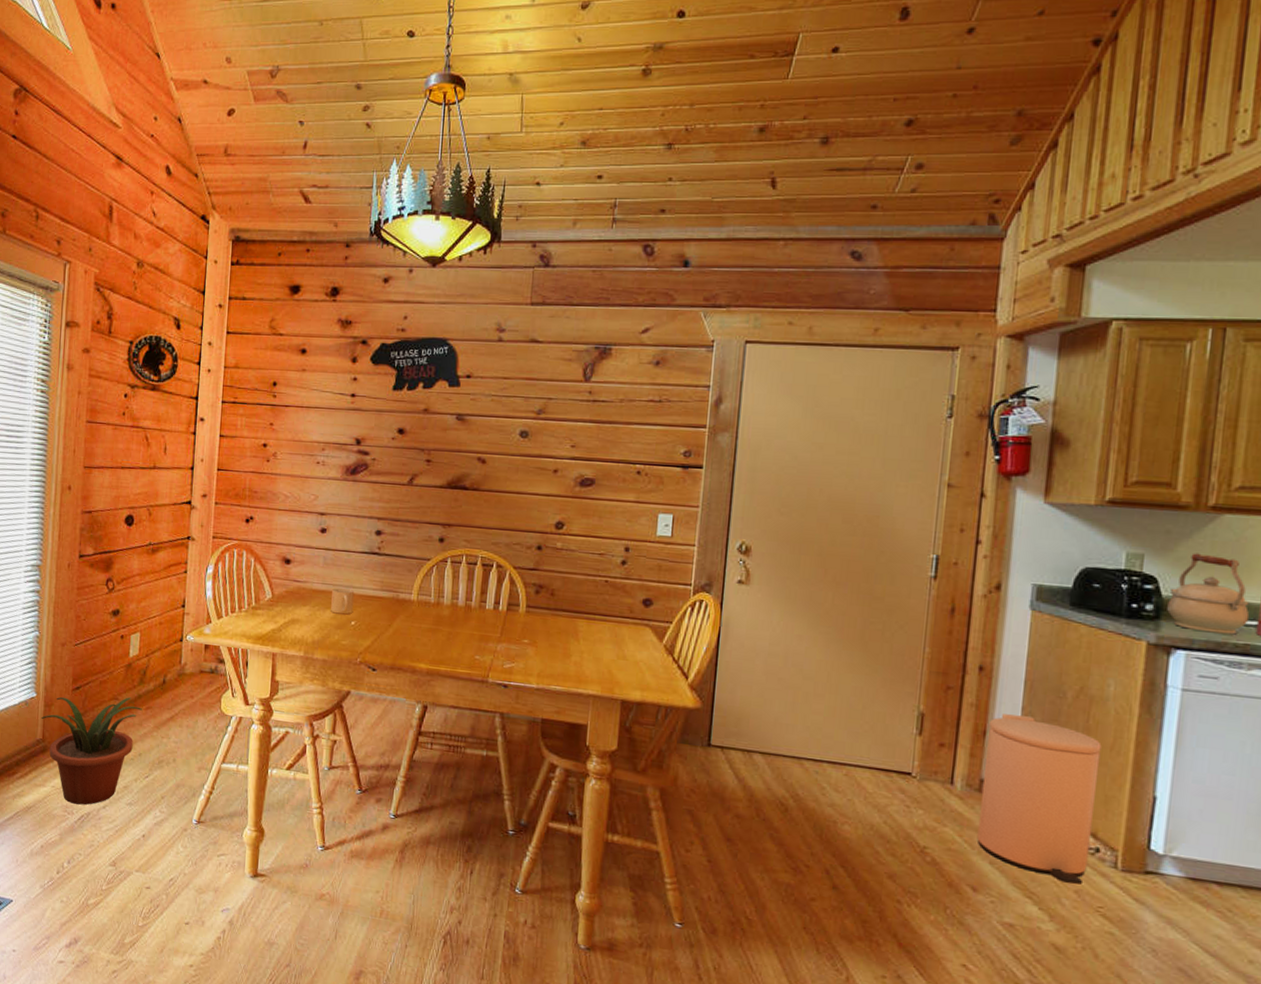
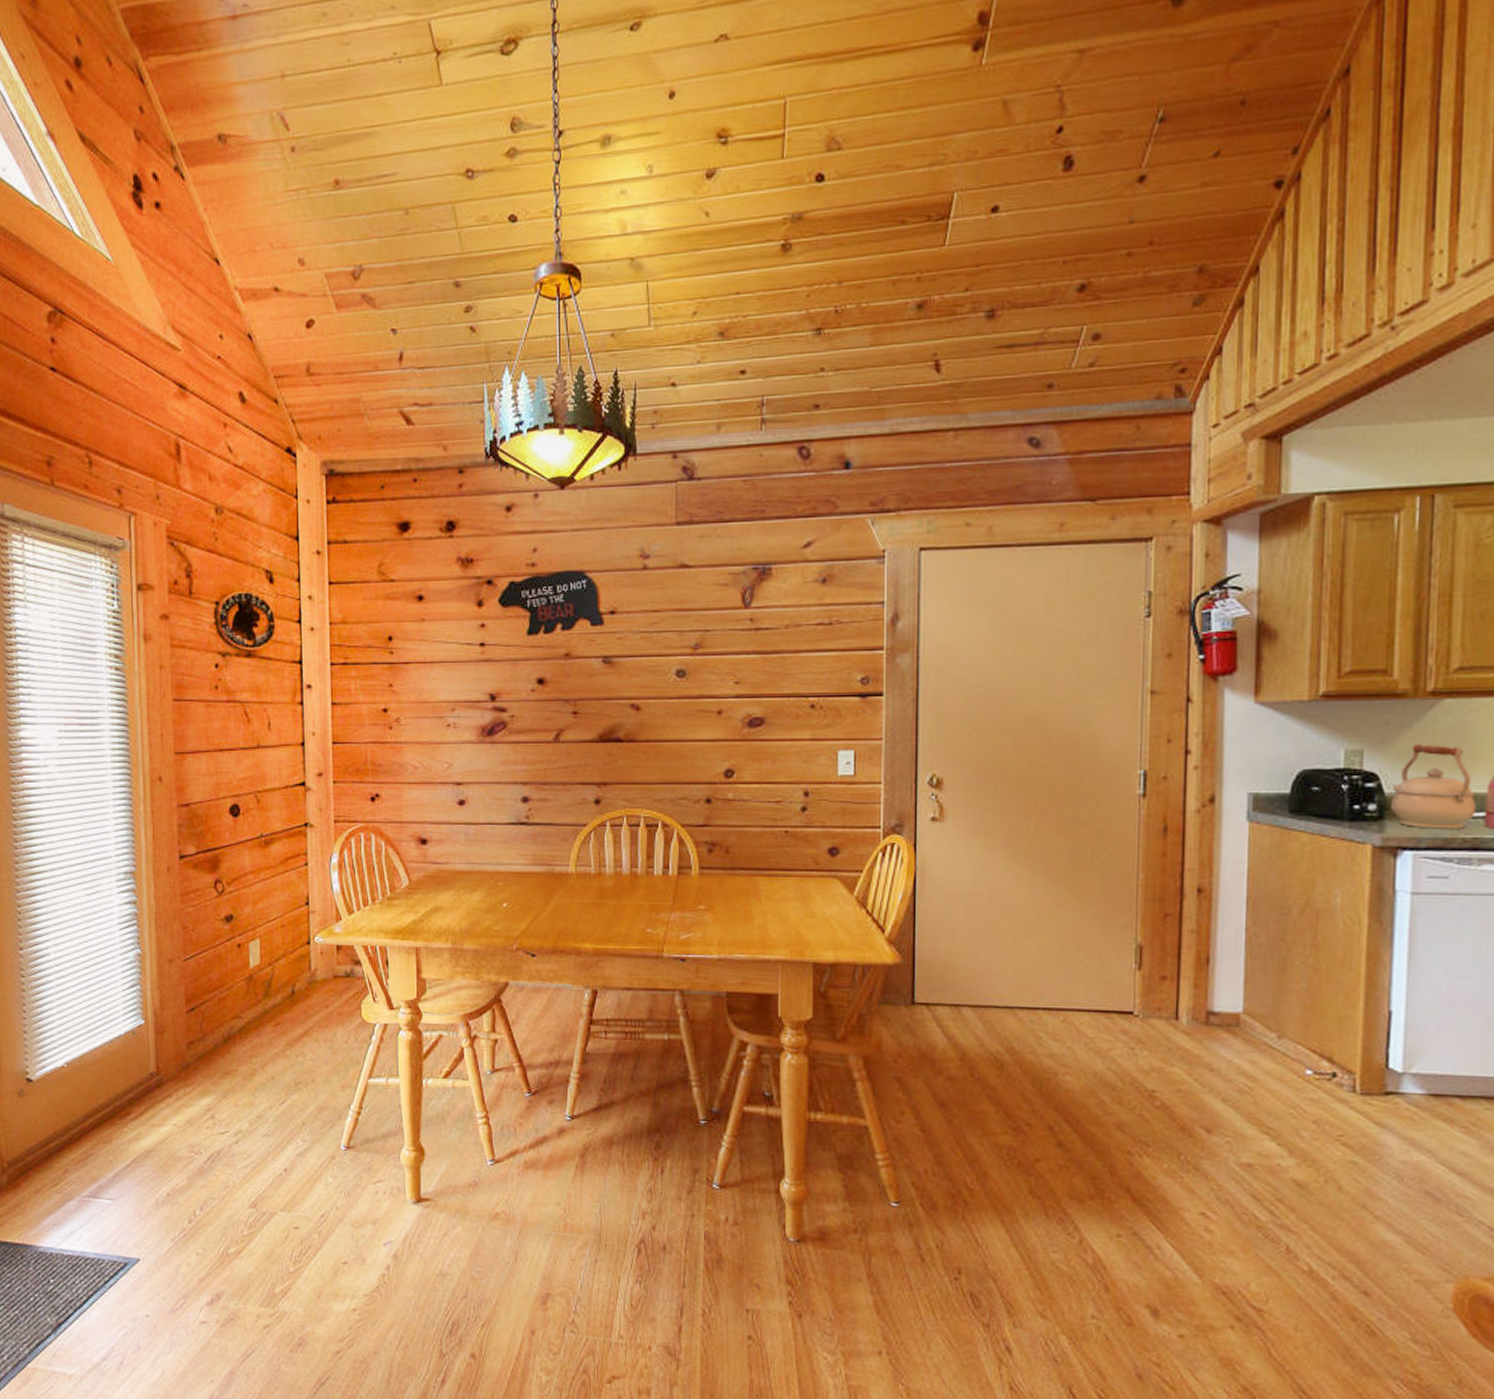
potted plant: present [40,696,143,805] -> none [152,1014,271,1142]
cup: present [331,588,355,615] -> none [478,867,504,896]
pedal bin: present [977,714,1102,885] -> none [1207,938,1332,1114]

